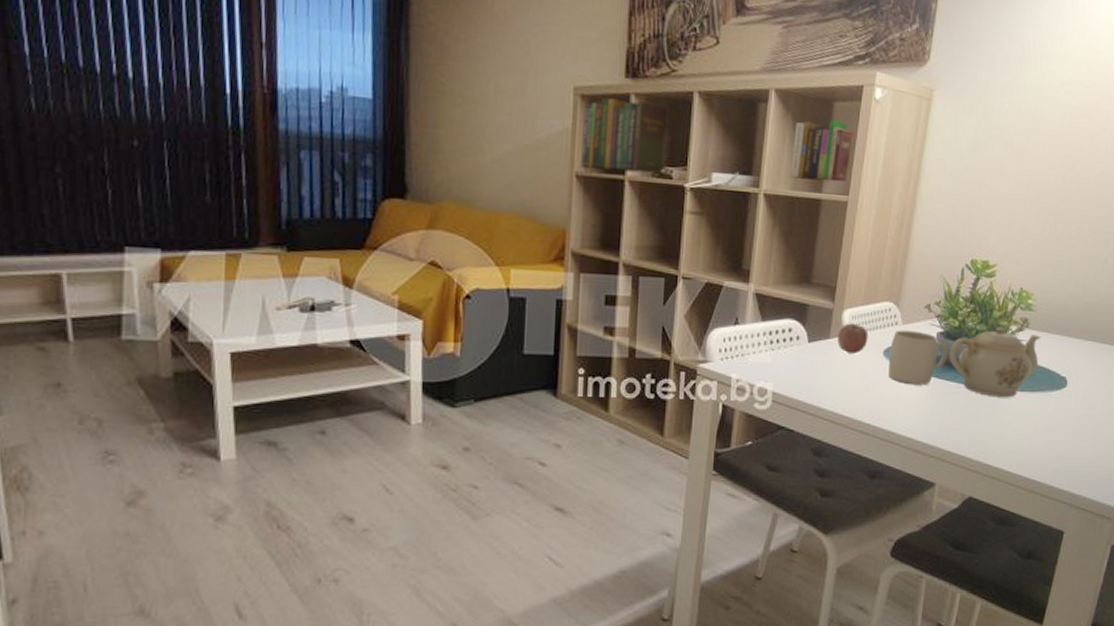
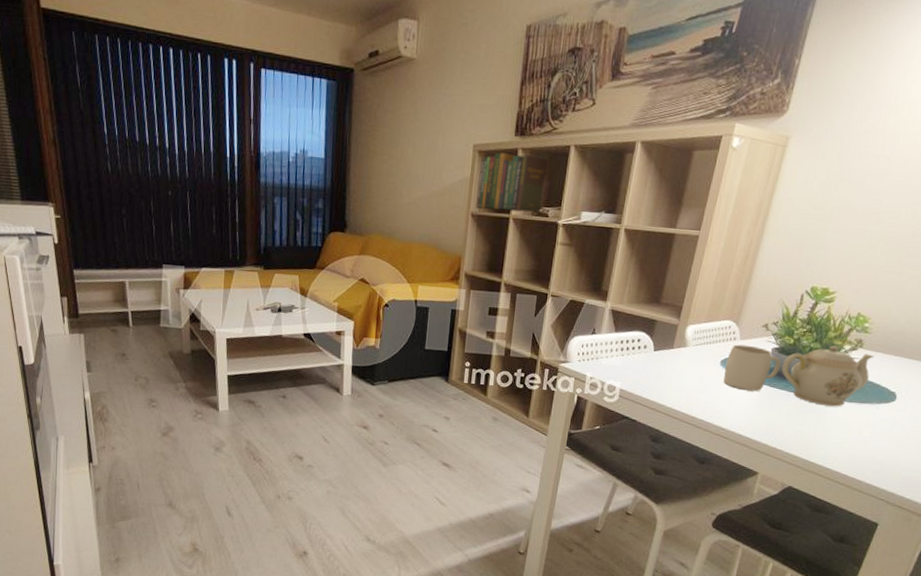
books: present [790,120,852,182] -> none [649,166,708,219]
fruit: present [838,323,869,355] -> none [680,337,708,363]

